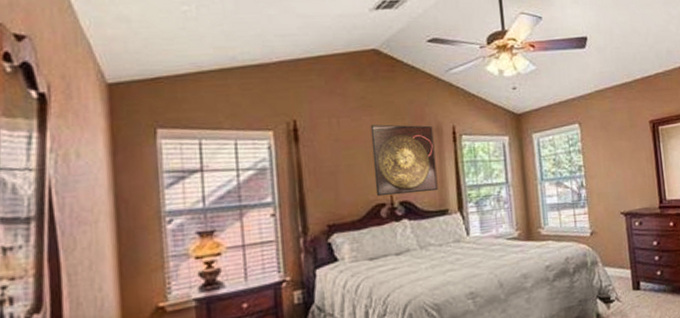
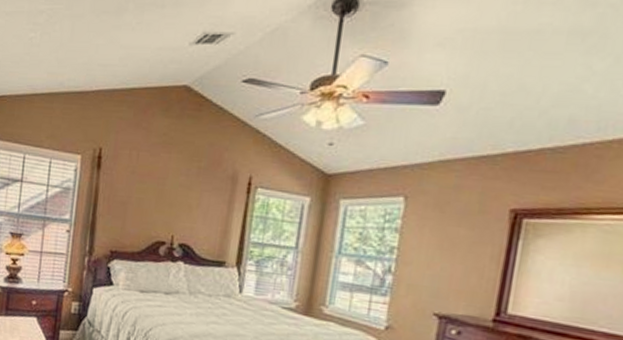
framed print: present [370,124,438,197] -> none [158,163,228,241]

